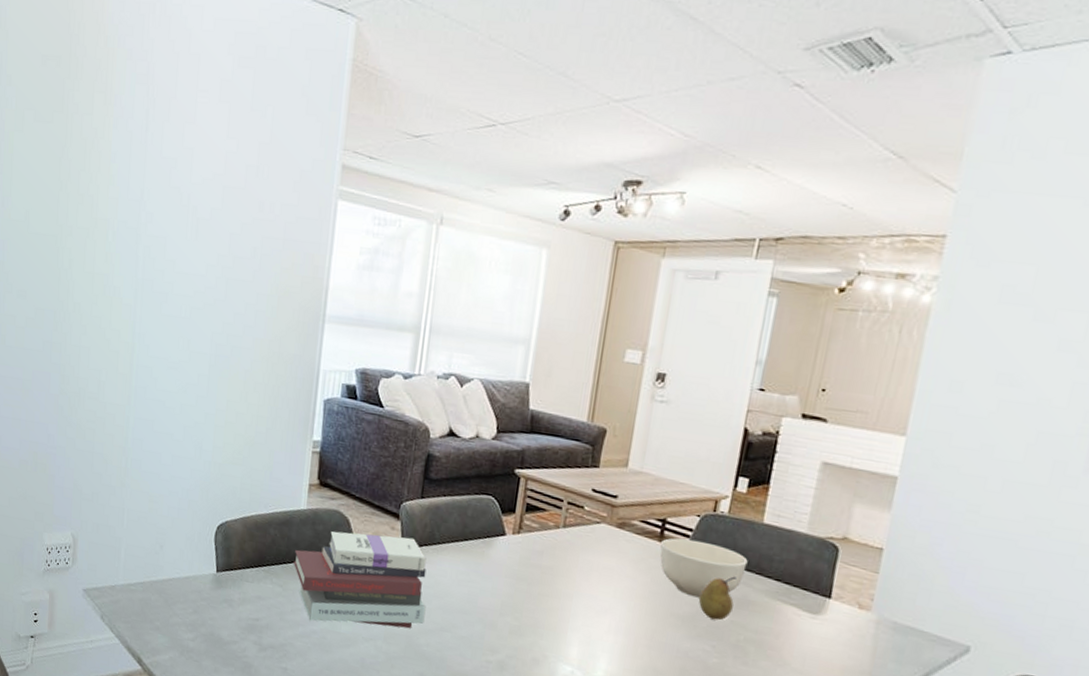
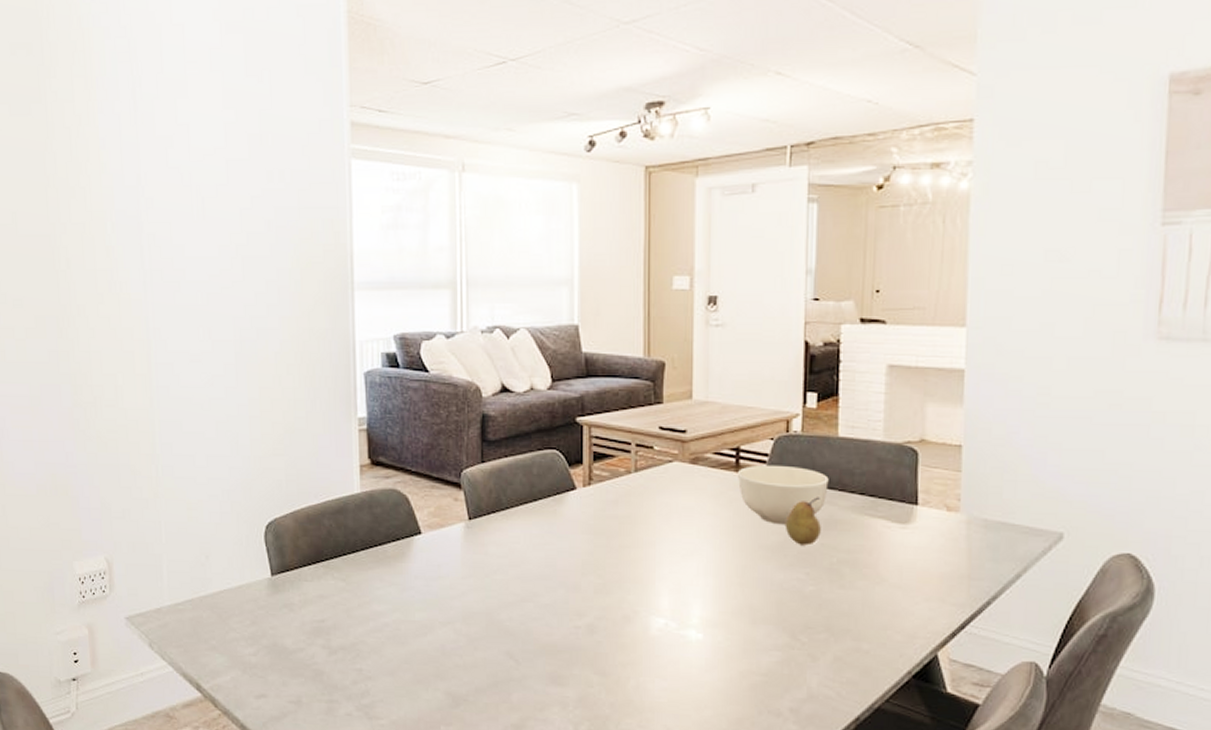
books: present [293,531,427,628] -> none [353,506,503,613]

